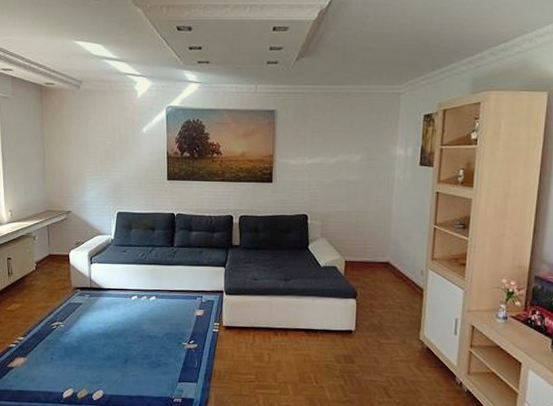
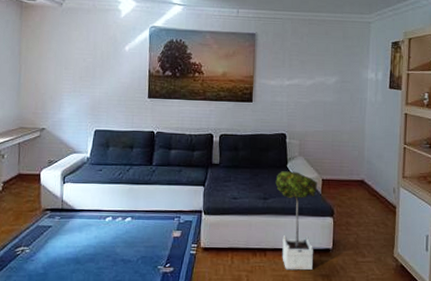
potted tree: none [296,252,340,350] -> present [275,171,317,271]

